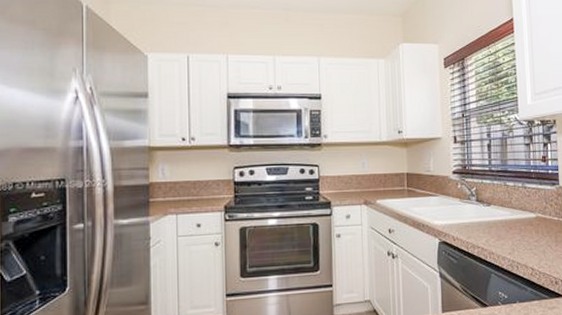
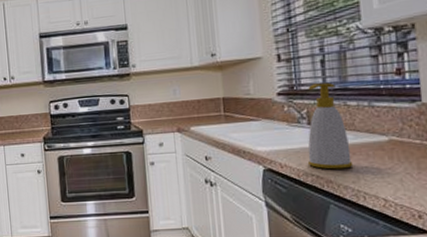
soap bottle: none [475,164,510,242] -> present [307,82,353,170]

